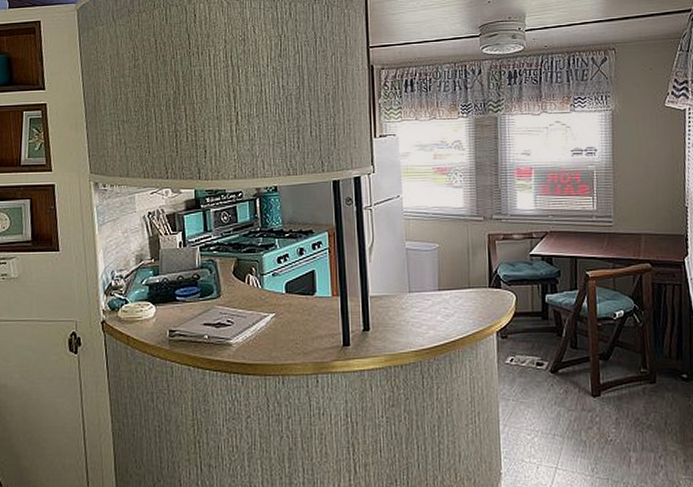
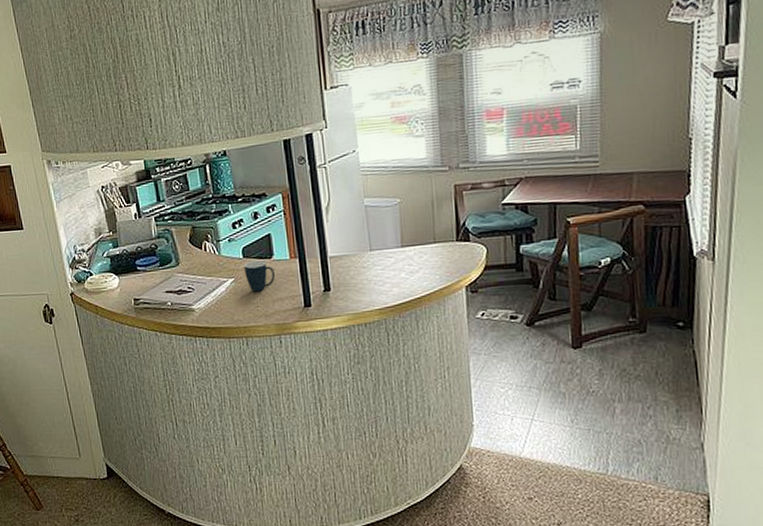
mug: none [286,295,317,329] -> present [244,259,276,292]

